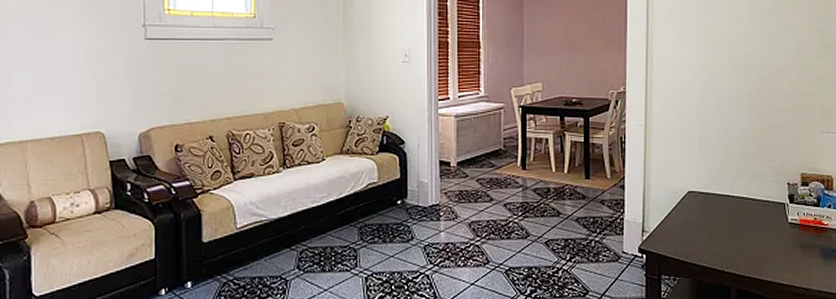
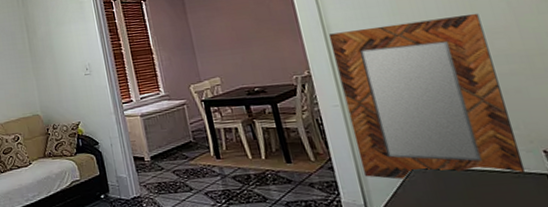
home mirror: none [648,49,773,202] -> present [328,13,526,180]

